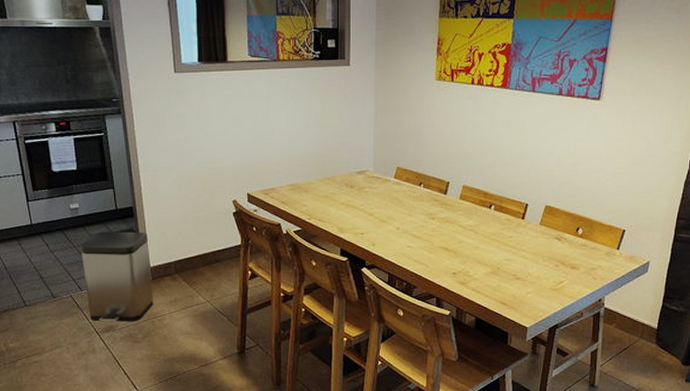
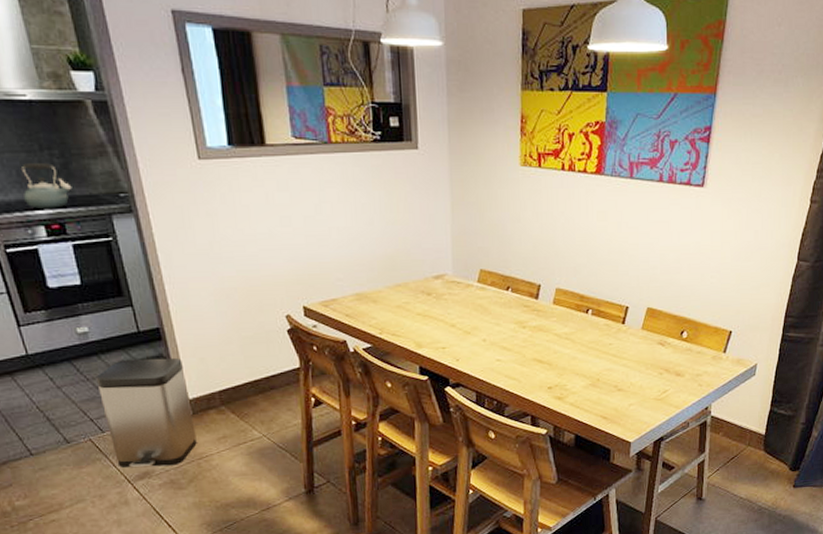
kettle: none [41,75,78,110] -> present [22,163,72,209]

